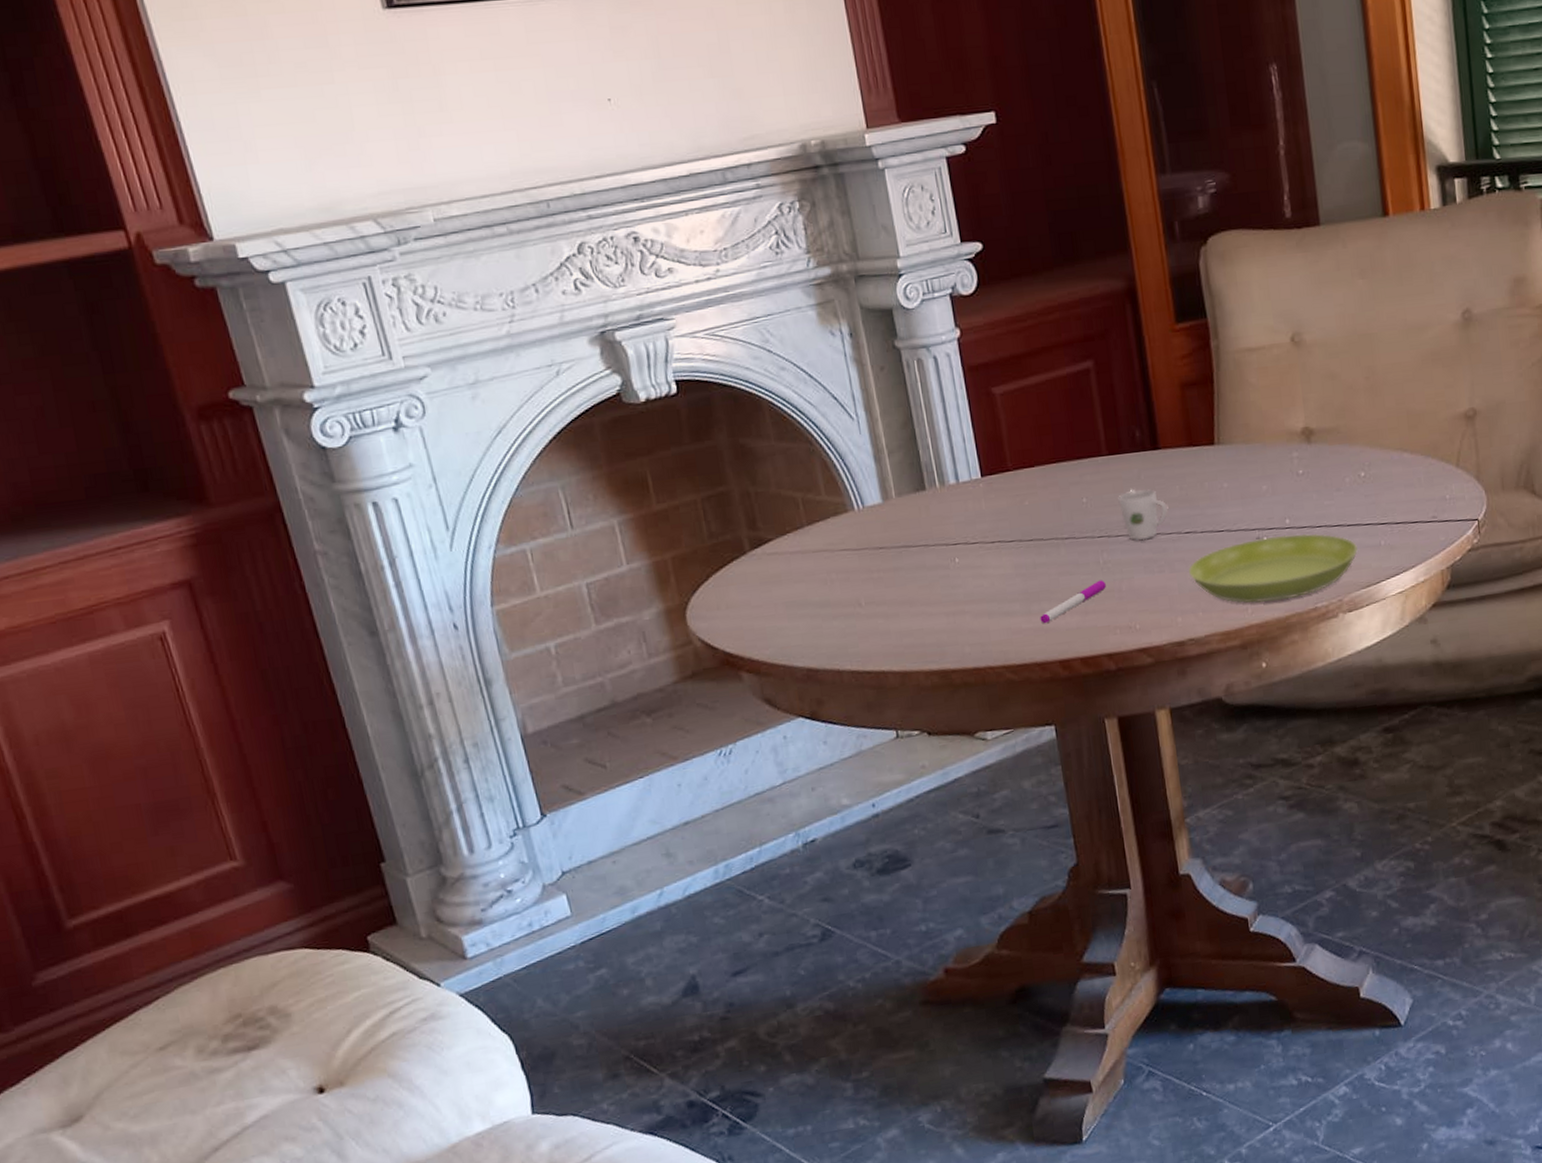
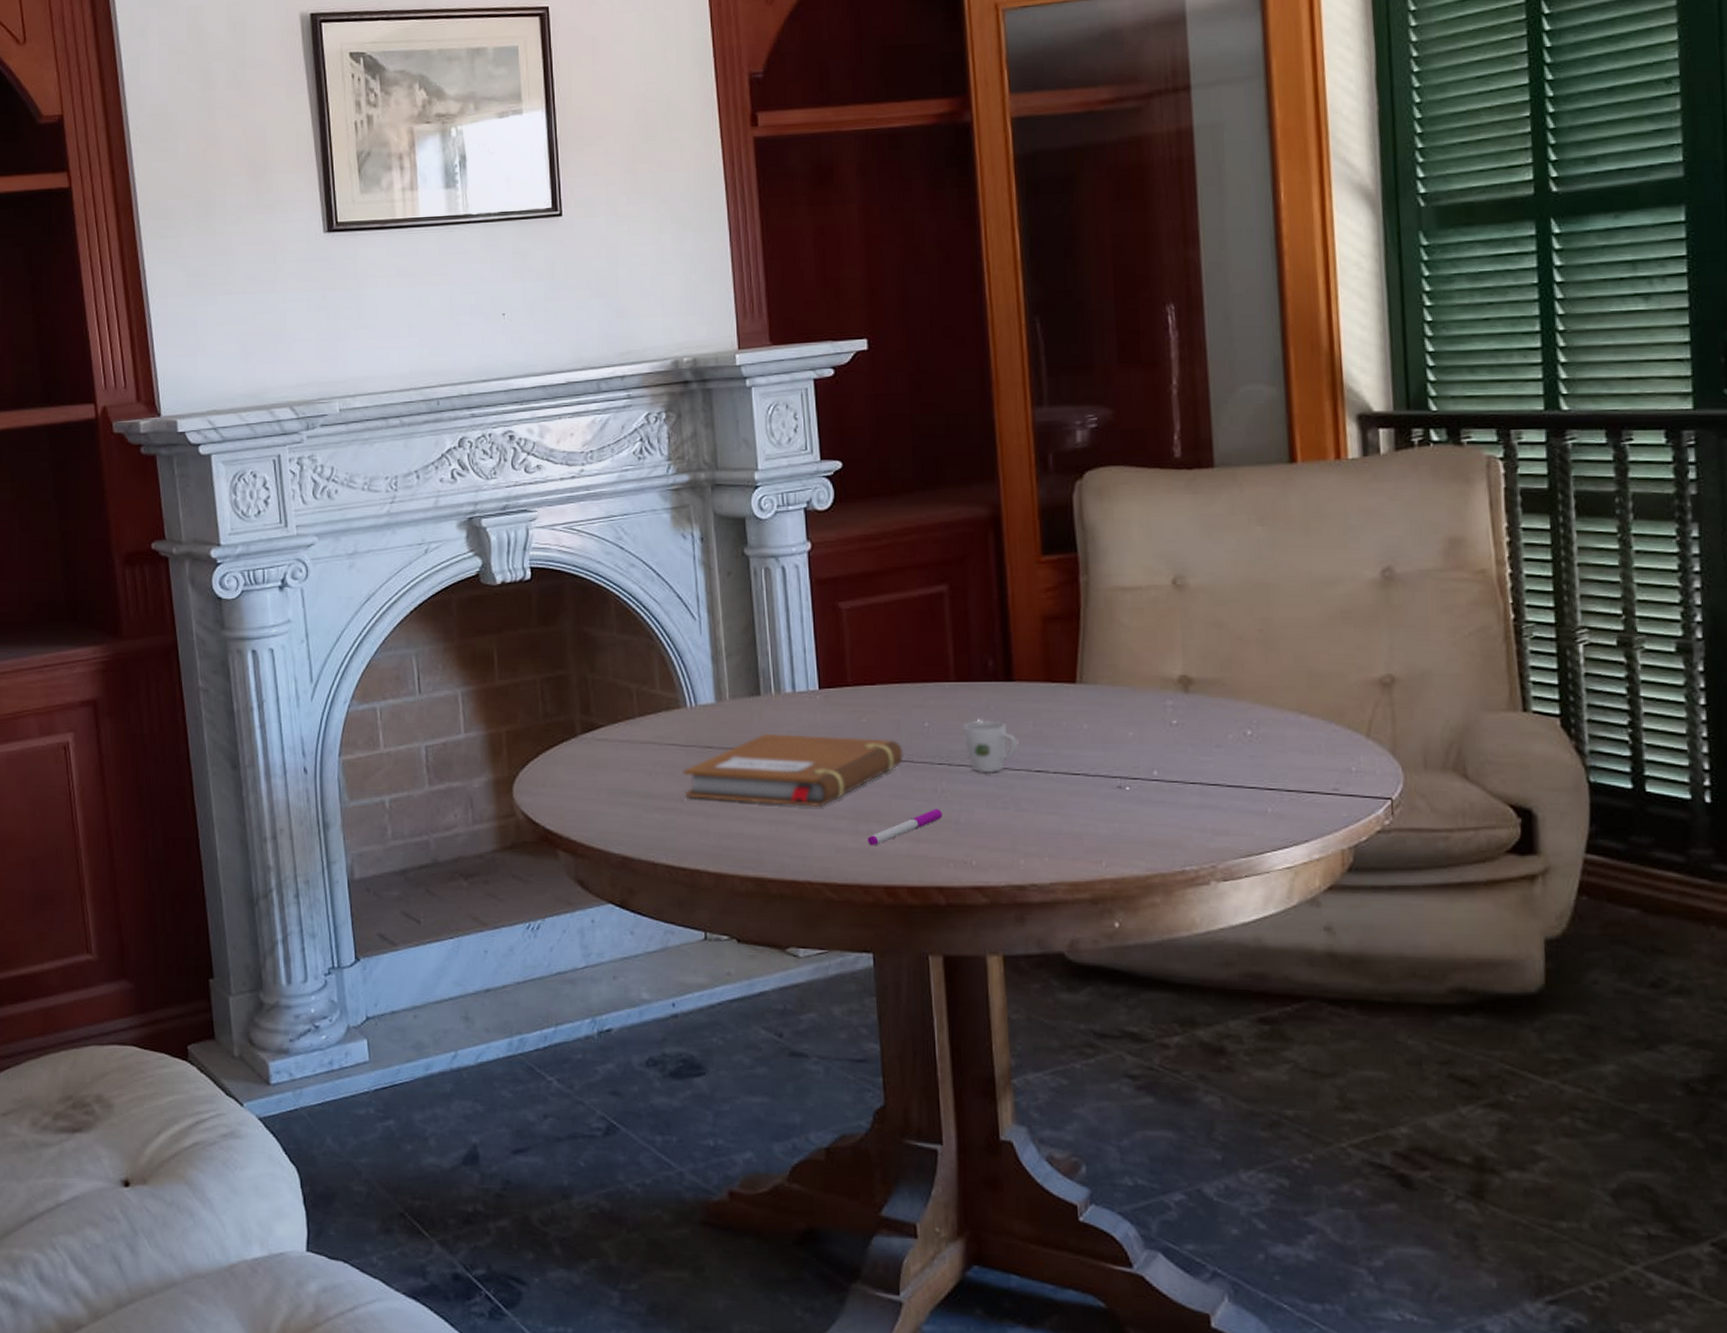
notebook: none [858,518,1066,601] -> present [683,733,903,808]
saucer: present [1189,533,1358,603] -> none [1037,787,1238,856]

